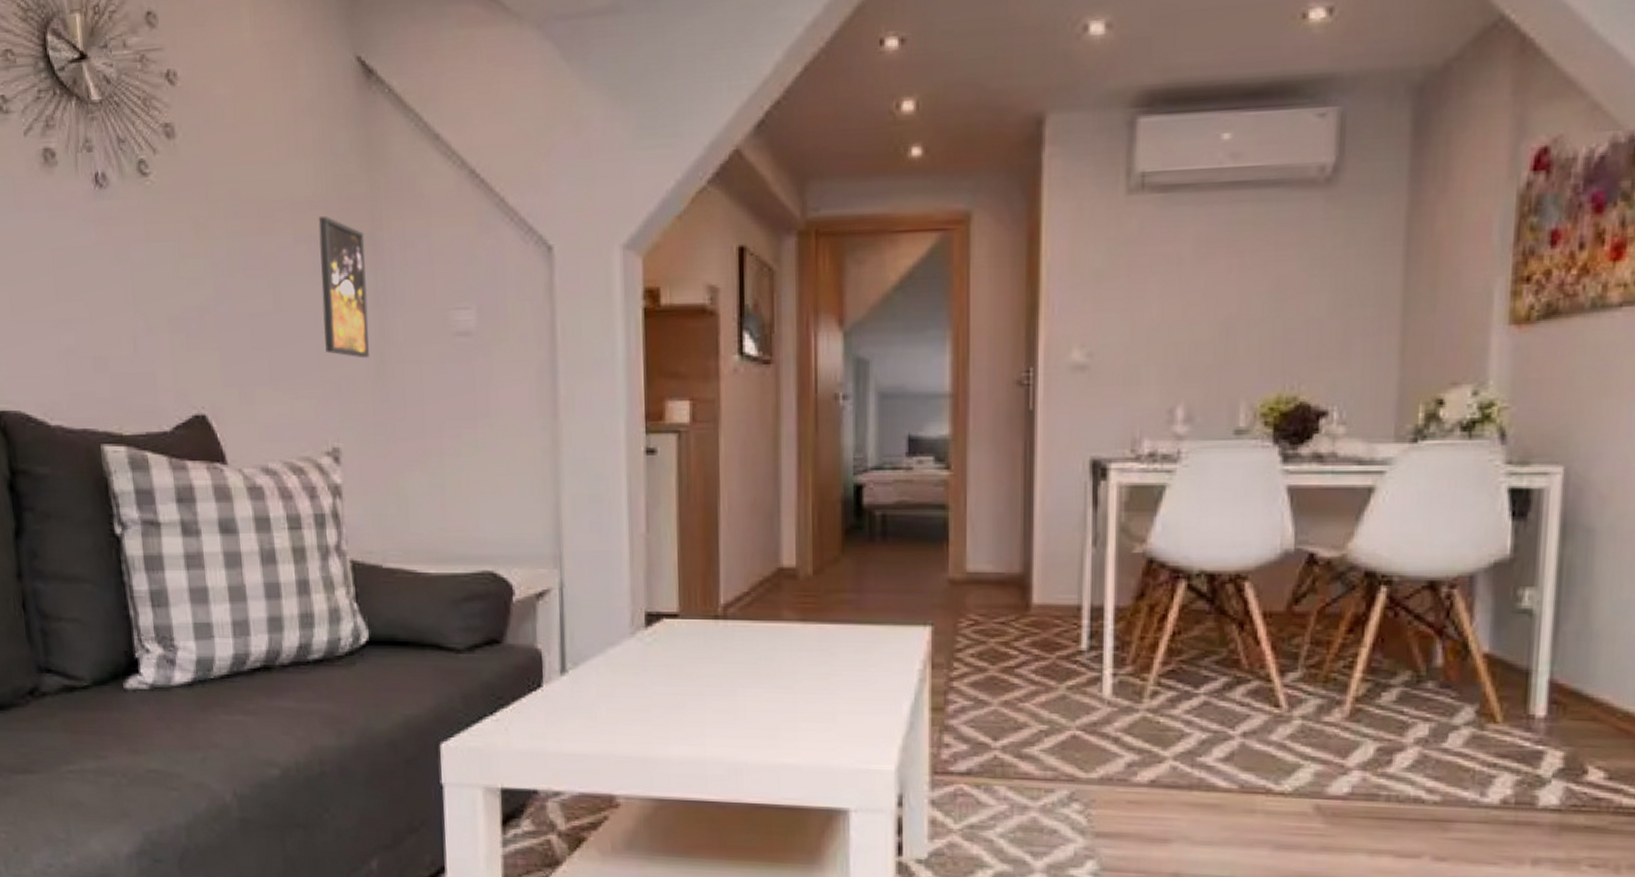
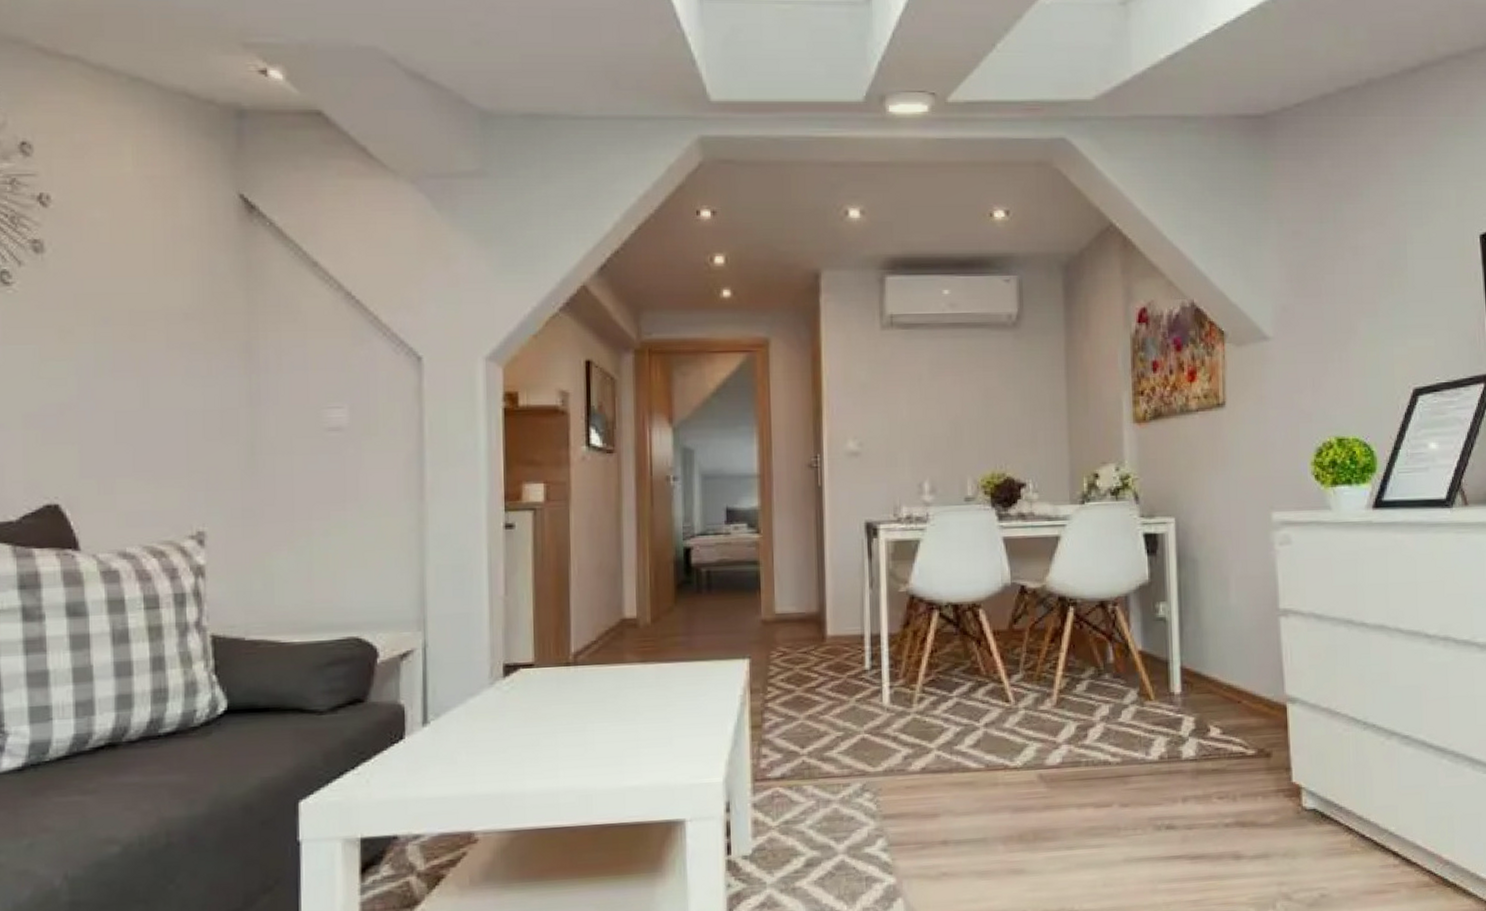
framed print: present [318,215,369,359] -> none [193,326,241,451]

